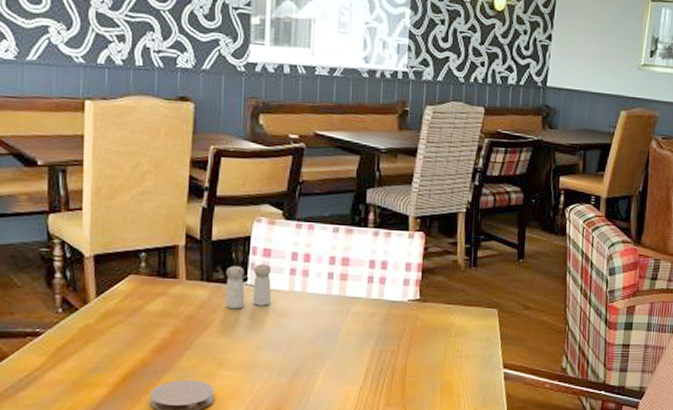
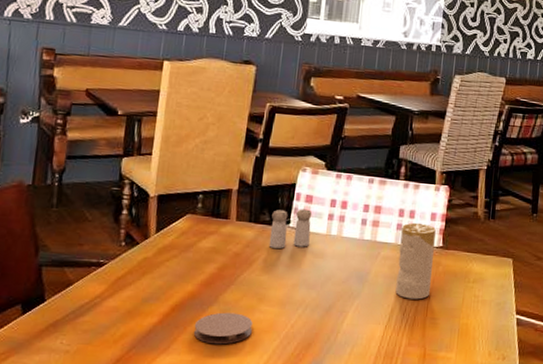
candle: none [370,274,412,357] -> present [395,222,436,300]

